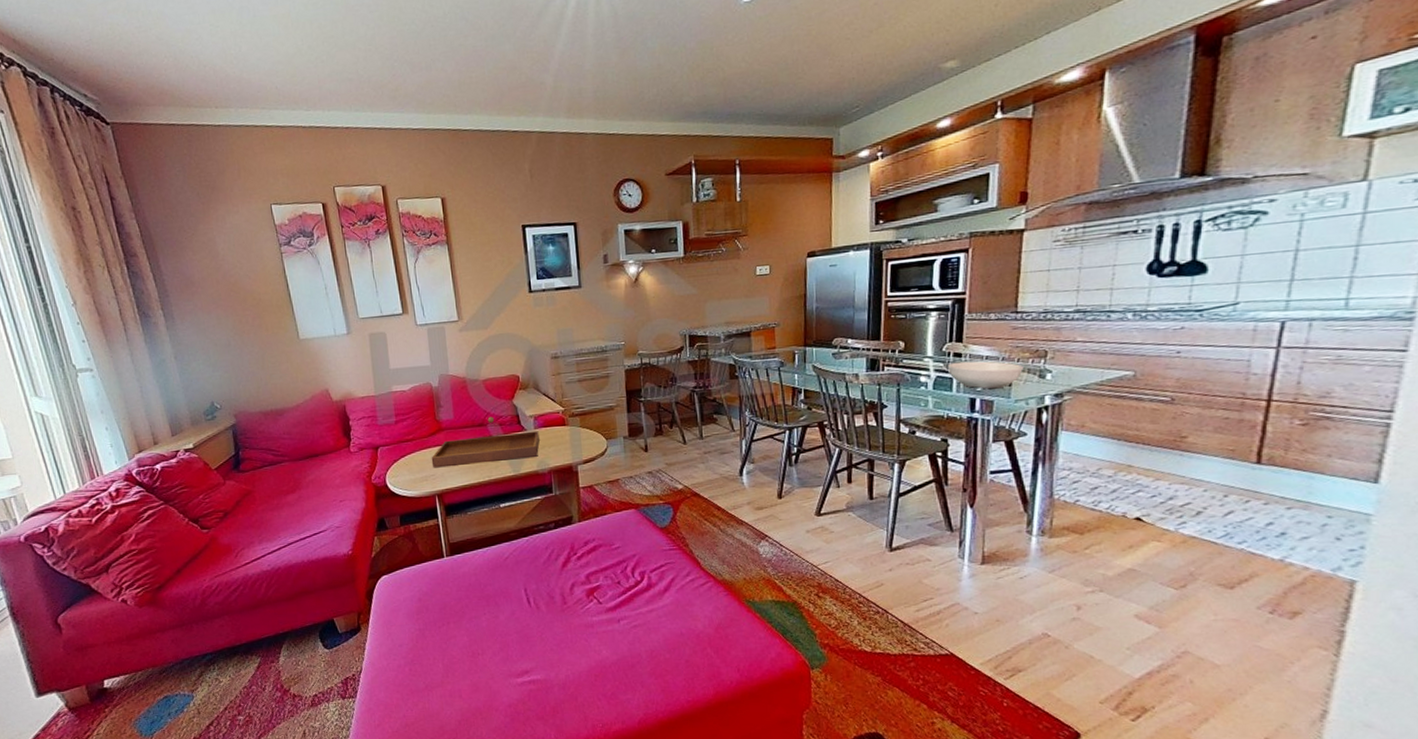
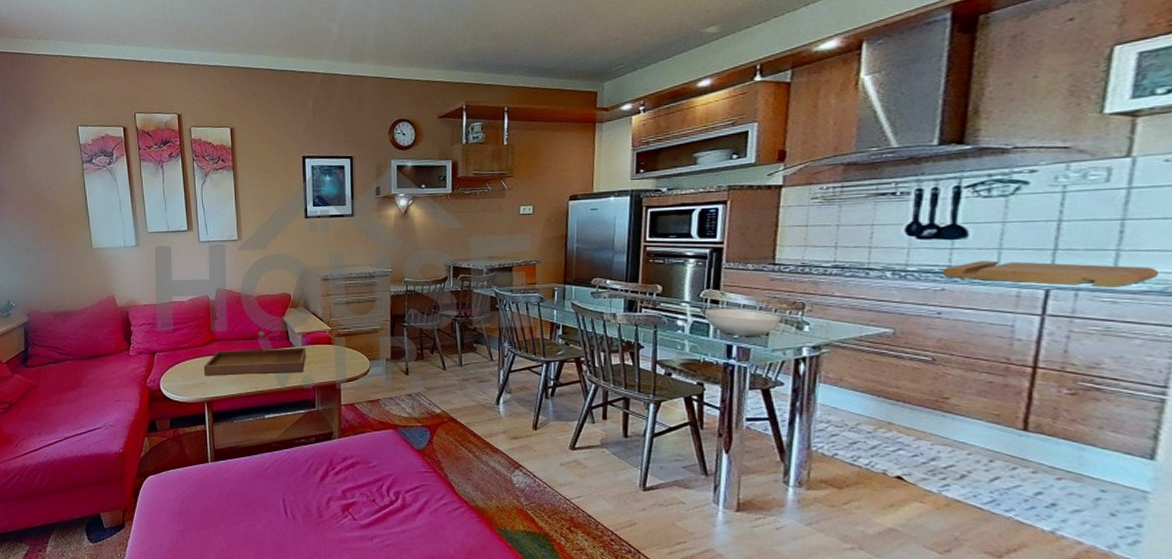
cutting board: none [1182,292,1390,317] -> present [942,261,1159,288]

